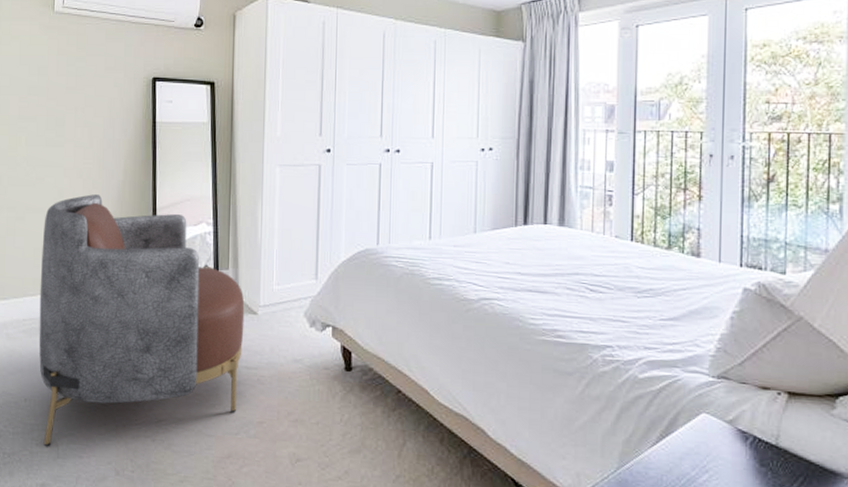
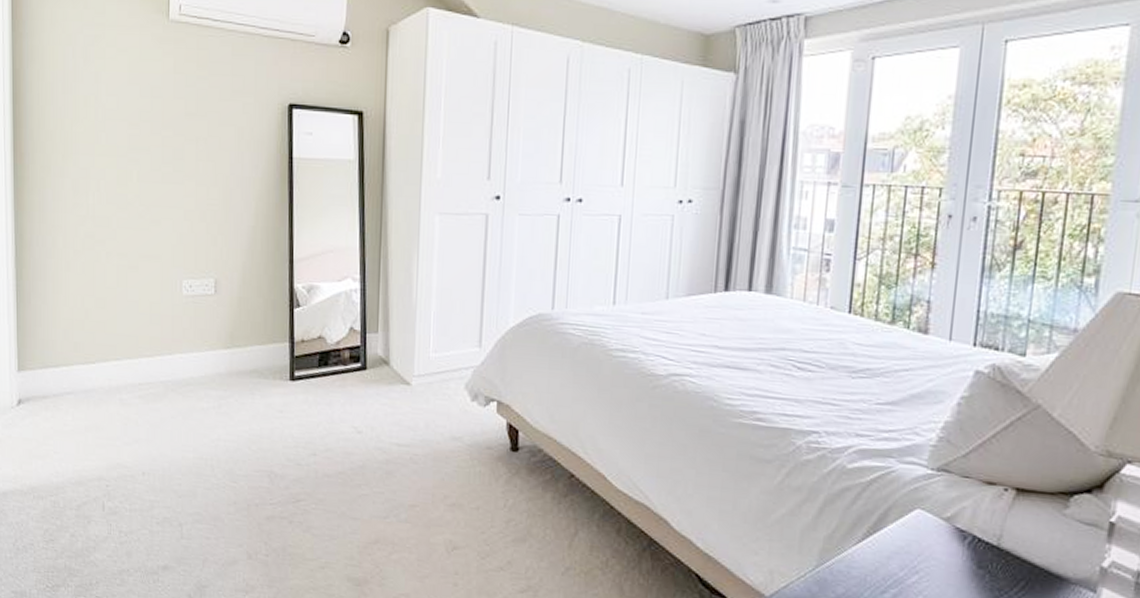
armchair: present [39,194,245,446] -> none [157,241,396,525]

